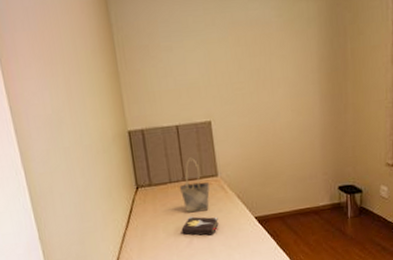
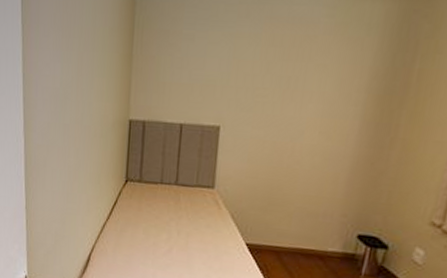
tote bag: present [180,157,210,213] -> none [170,161,204,223]
hardback book: present [181,216,219,236] -> none [162,224,204,250]

